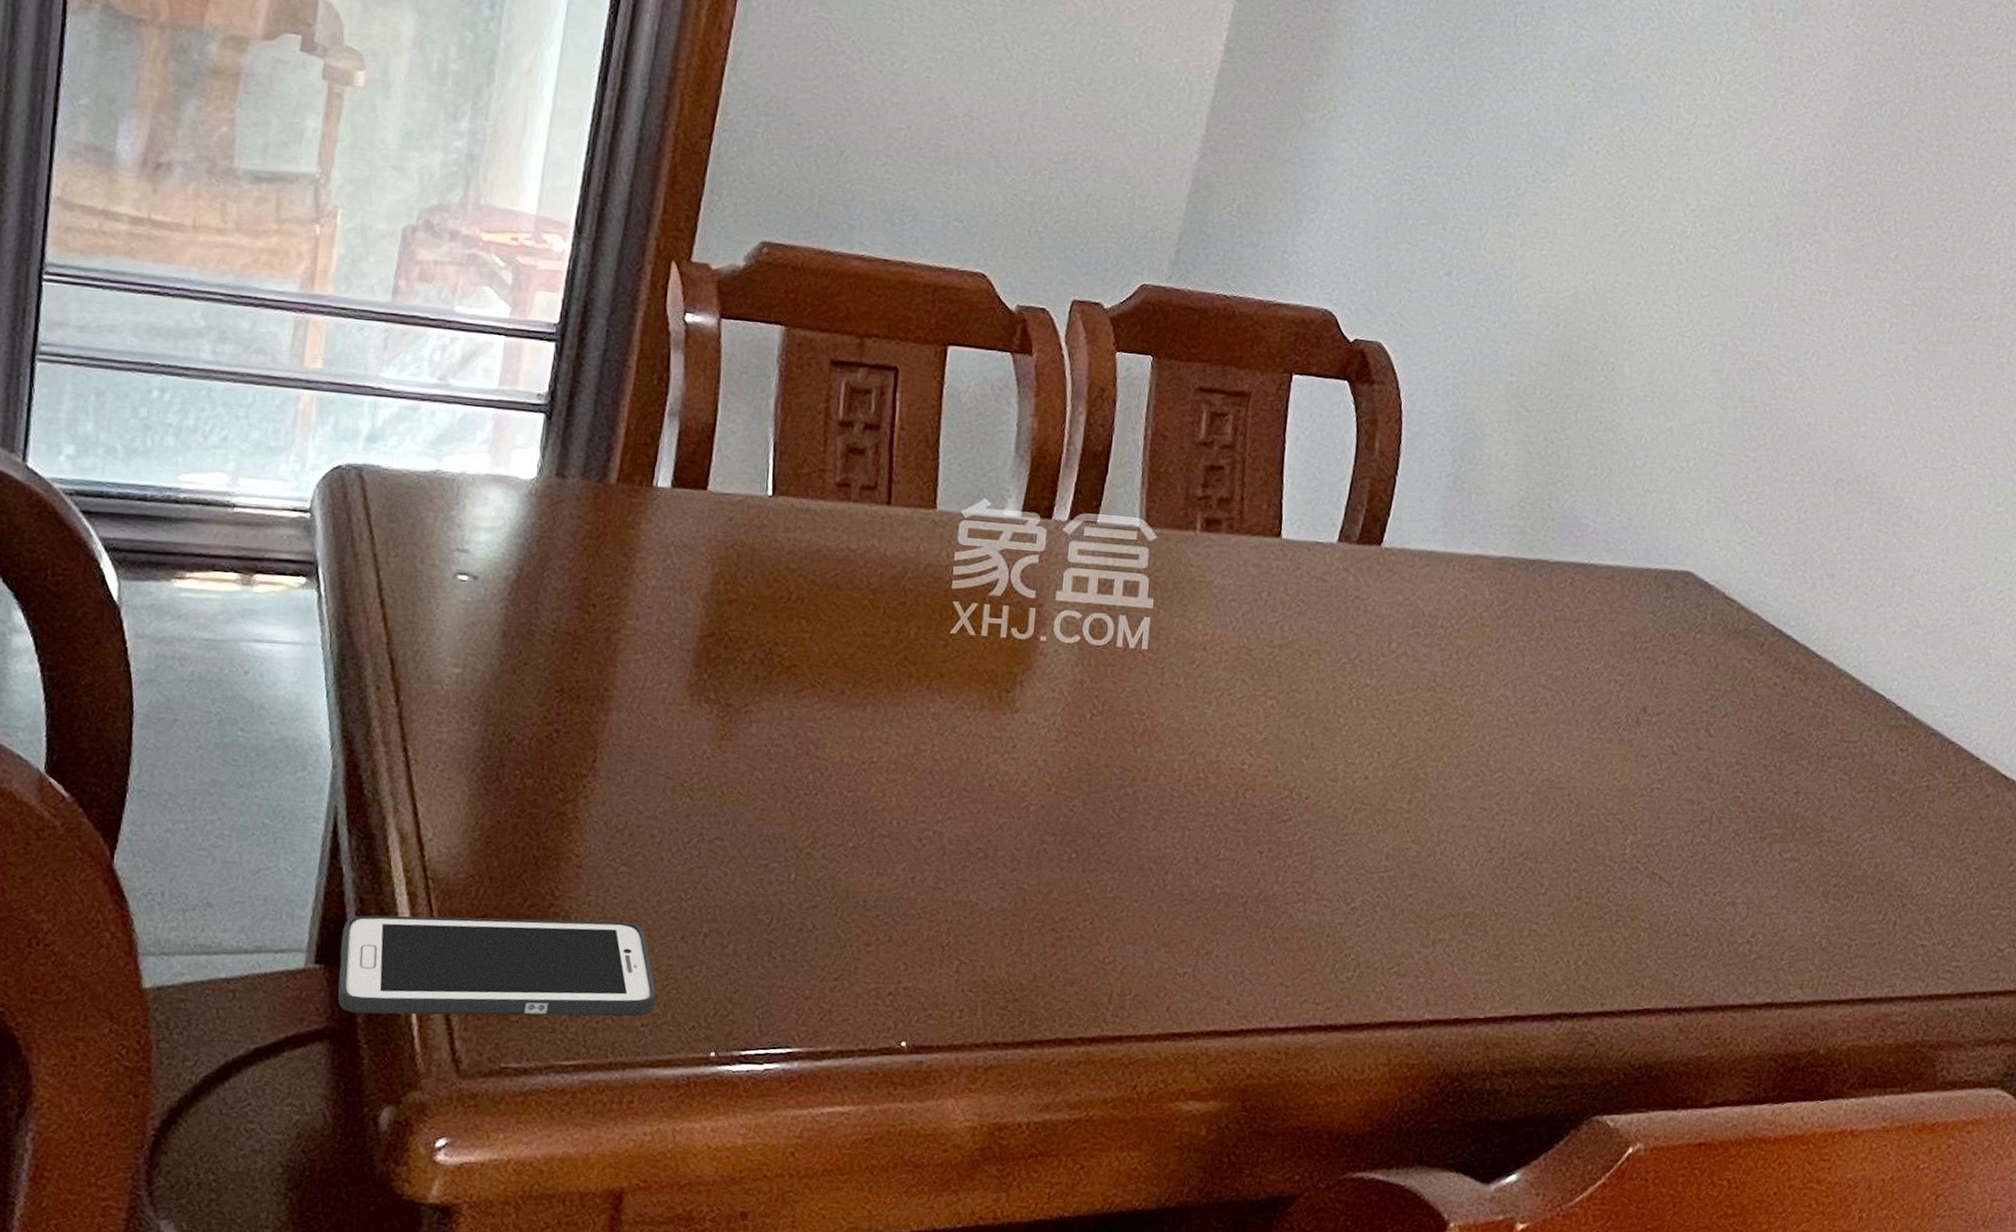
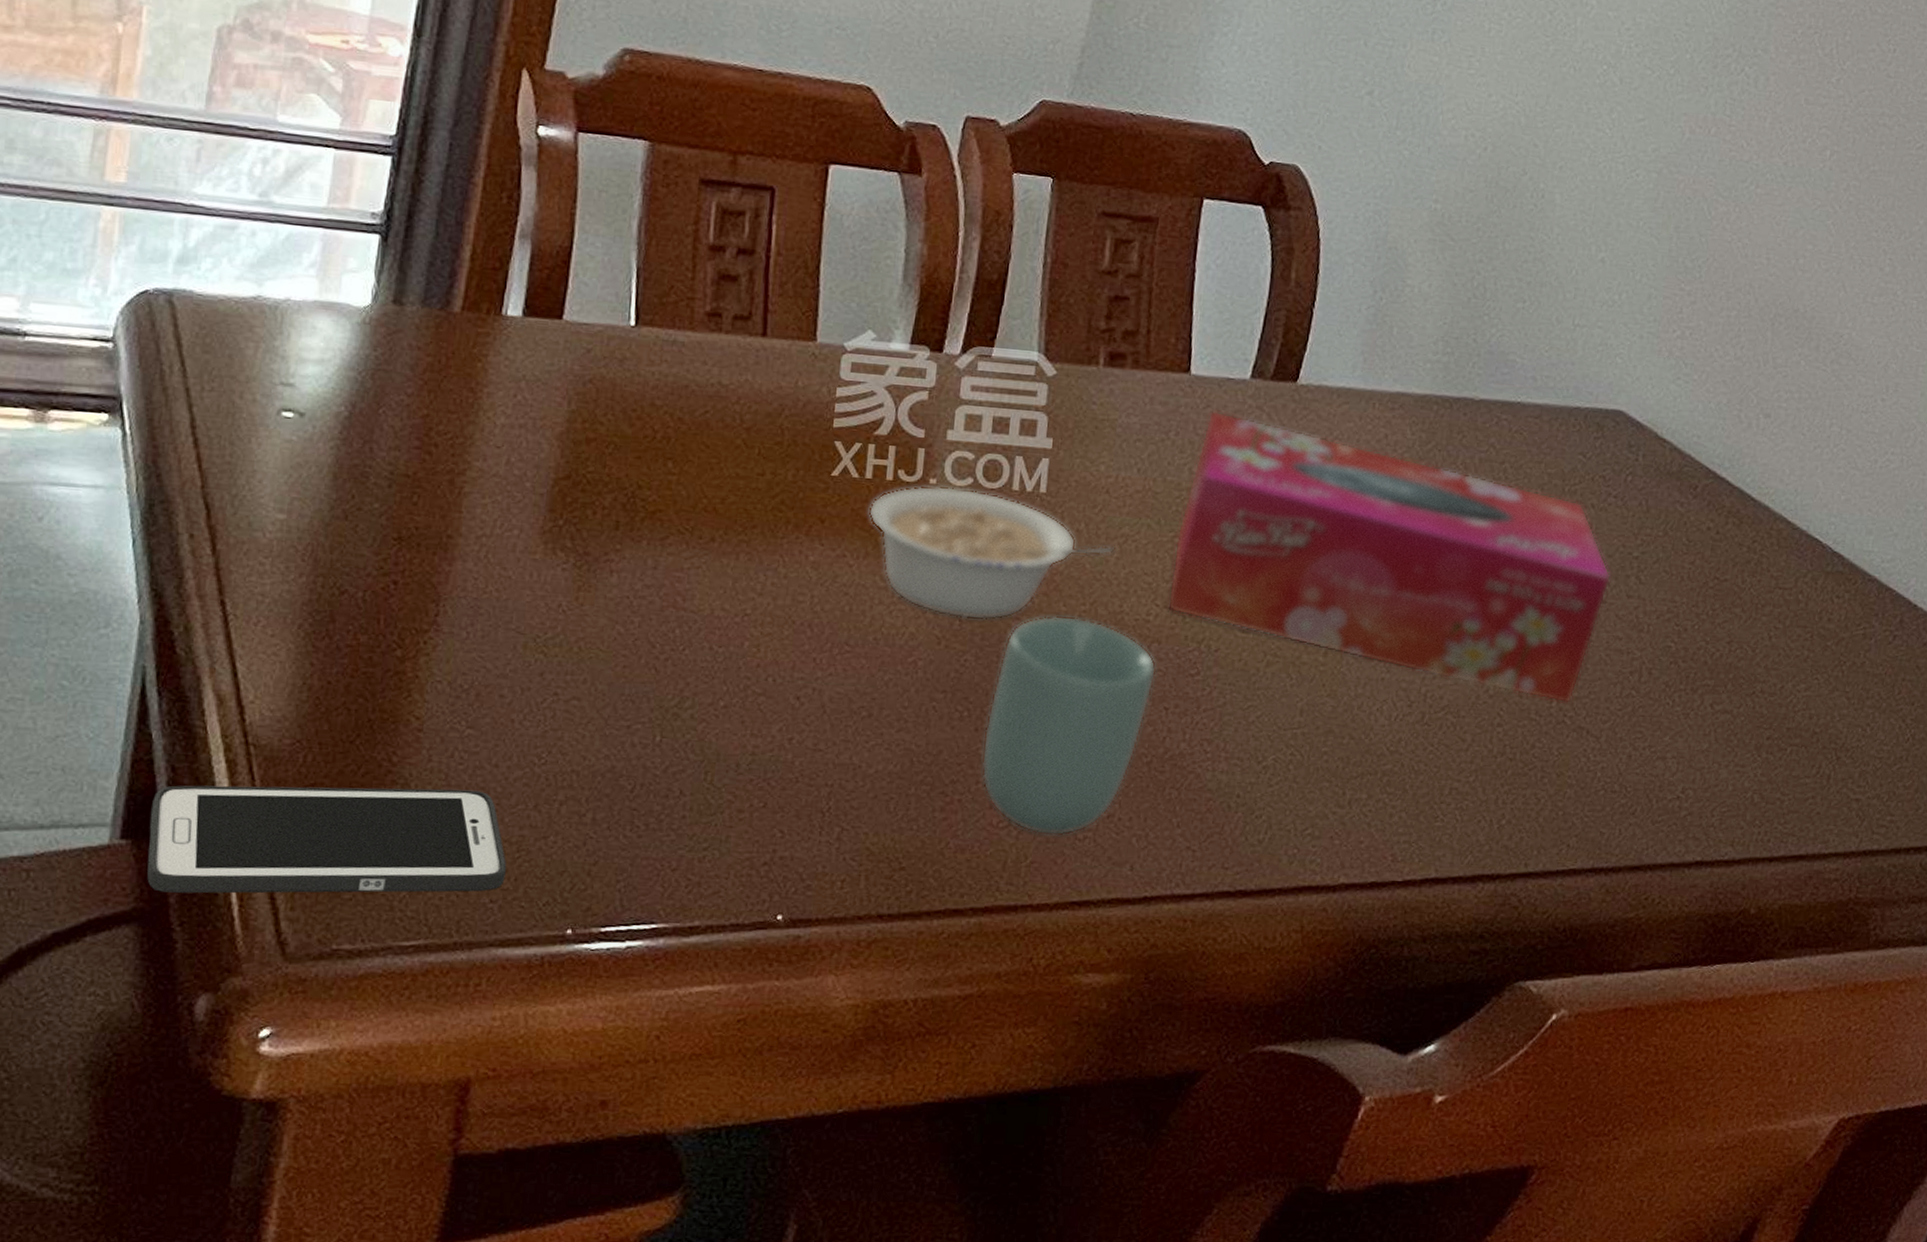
legume: none [984,642,1211,769] -> present [868,485,1114,621]
cup: none [1088,764,1251,971] -> present [981,615,1157,836]
tissue box: none [1260,571,1682,850] -> present [1167,410,1612,703]

